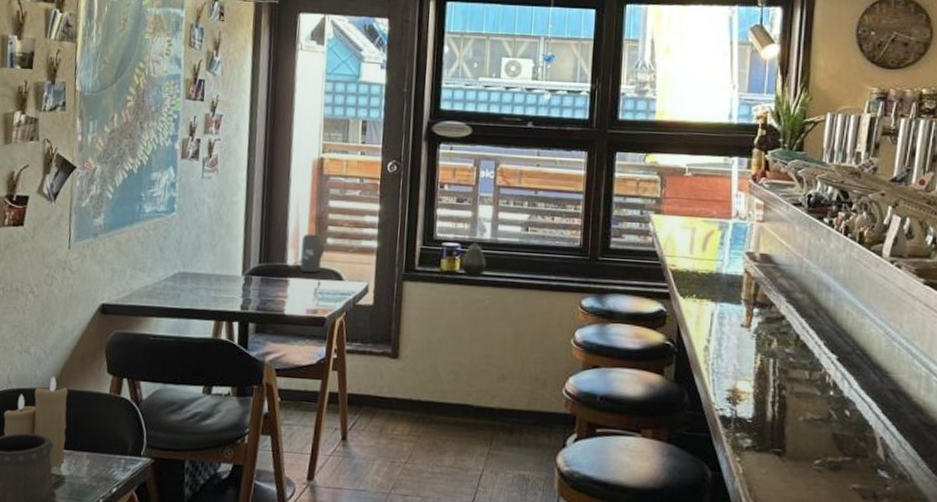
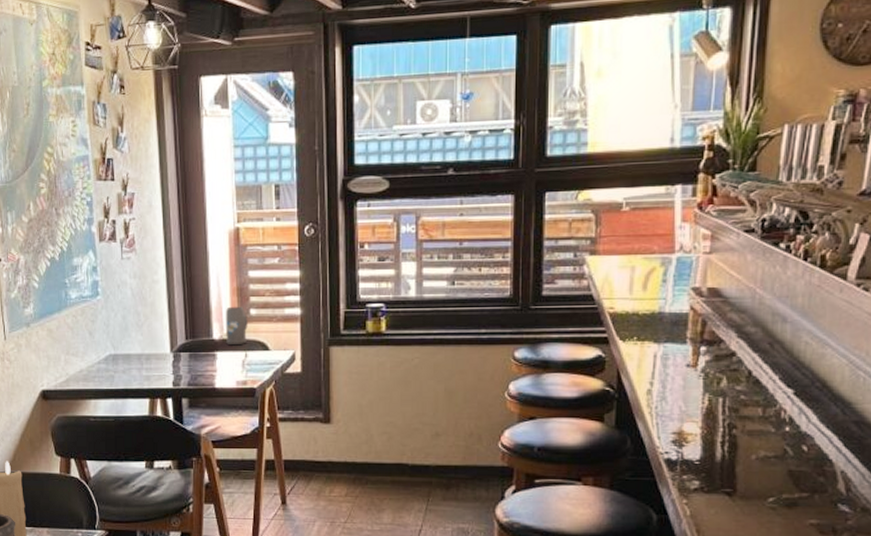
decorative jar: present [461,242,487,279] -> none [387,300,413,339]

